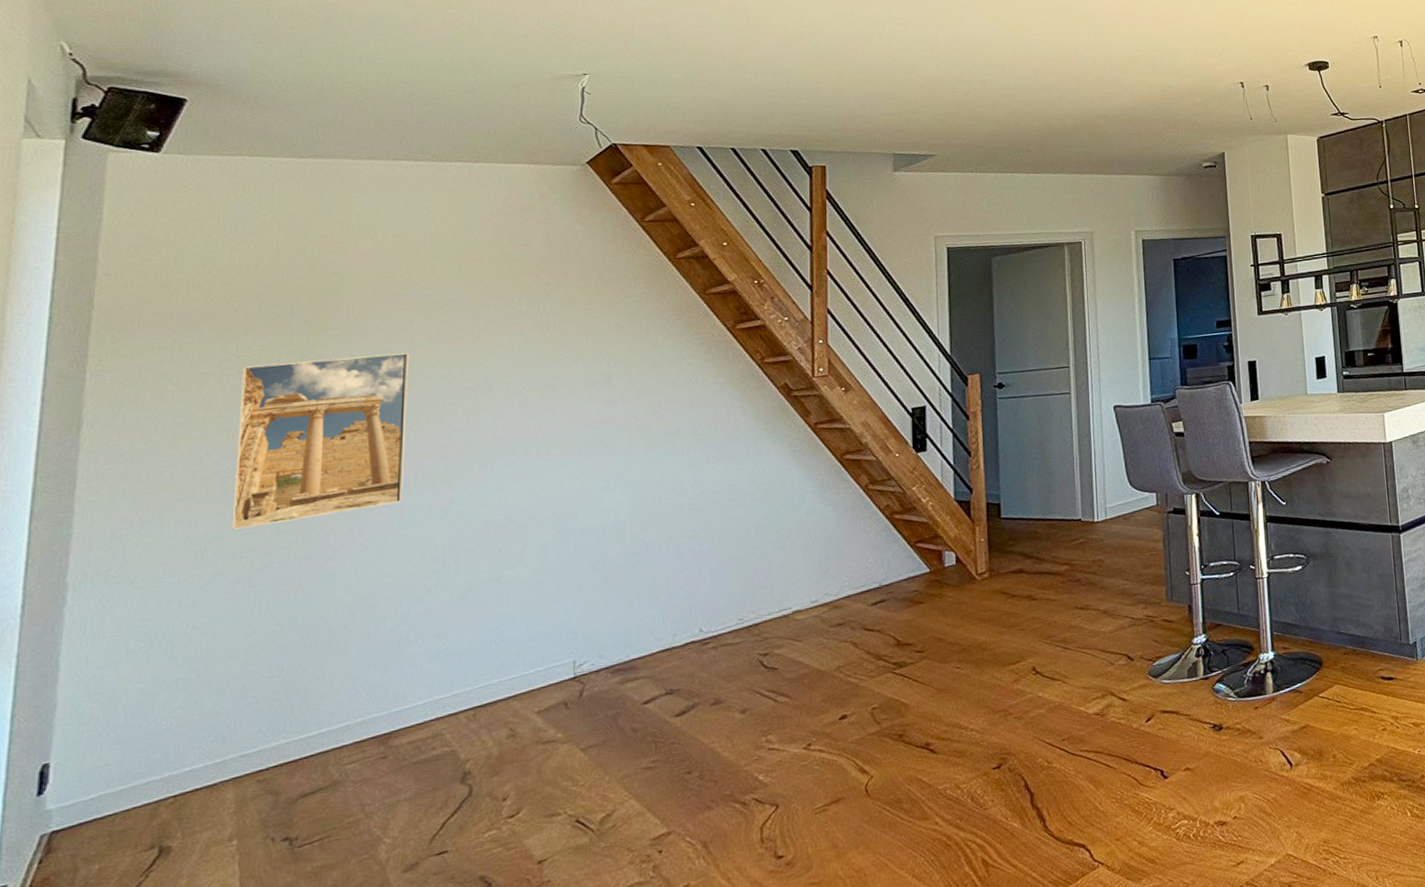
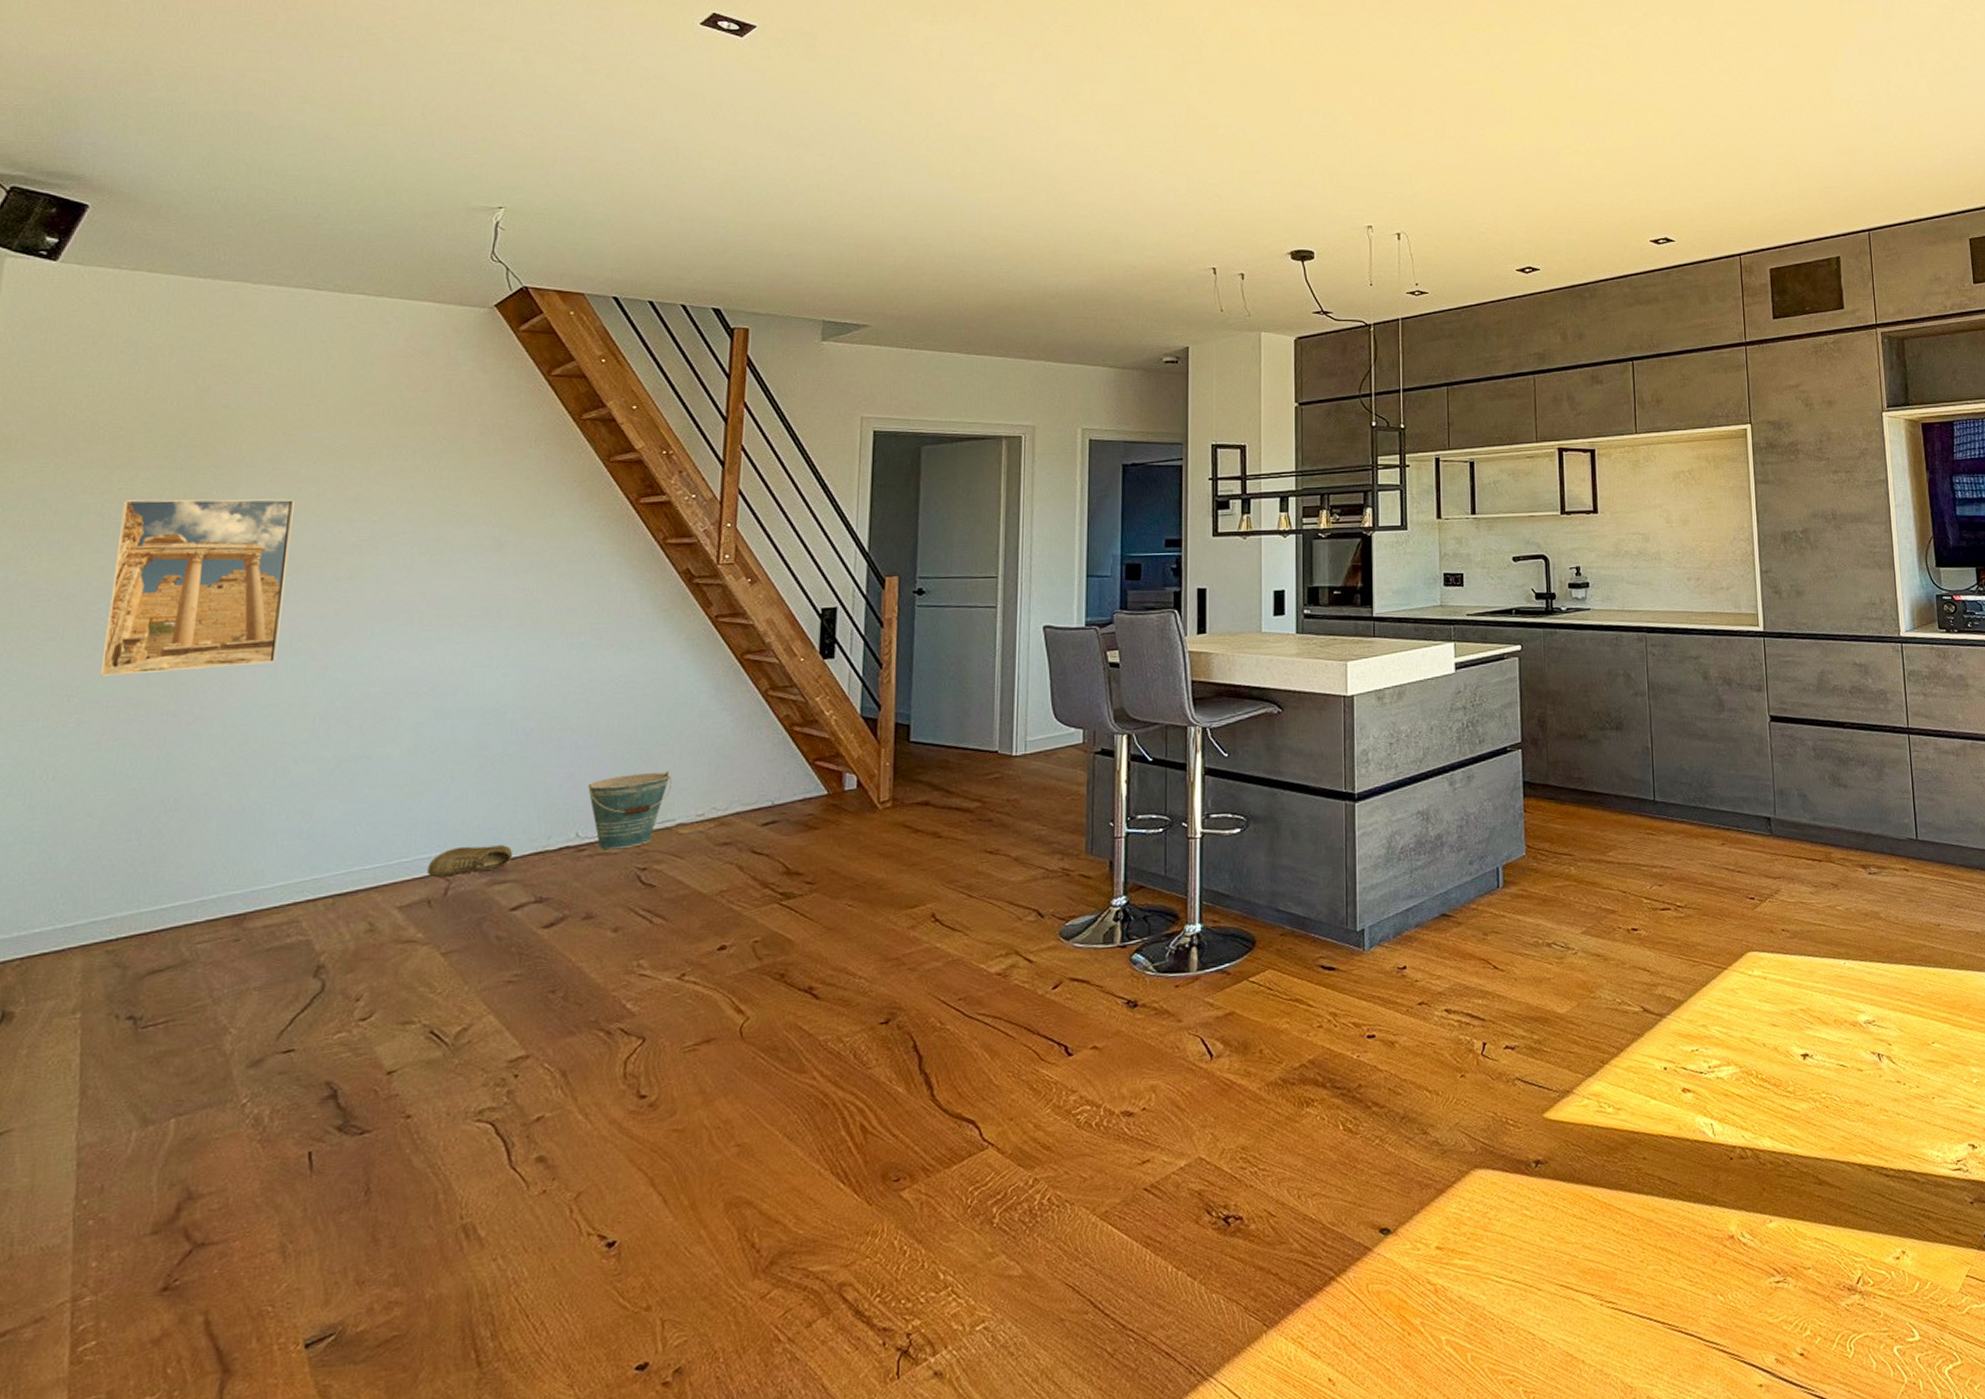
shoe: none [562,646,642,682] -> present [427,845,513,878]
bucket: none [708,565,786,641] -> present [588,771,673,850]

